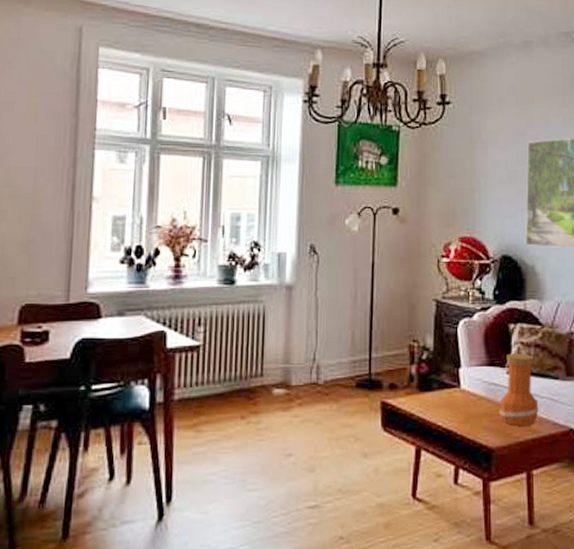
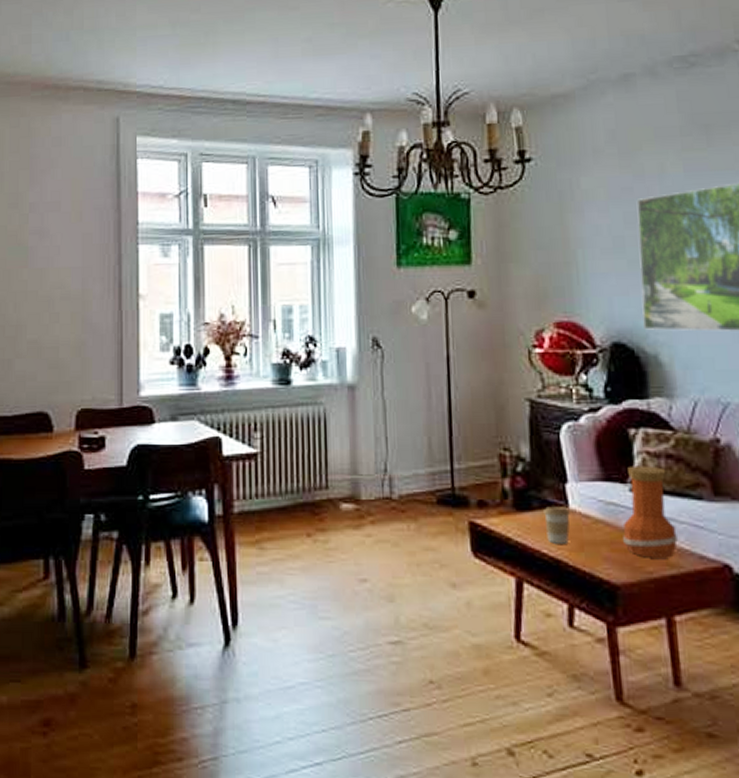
coffee cup: none [441,387,461,418] -> present [544,506,570,544]

